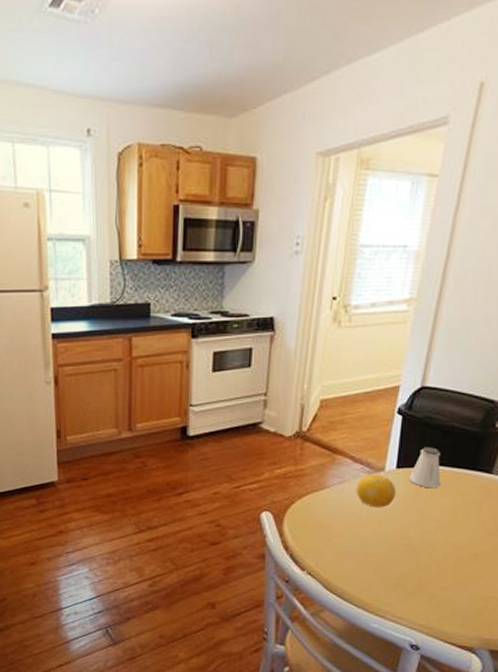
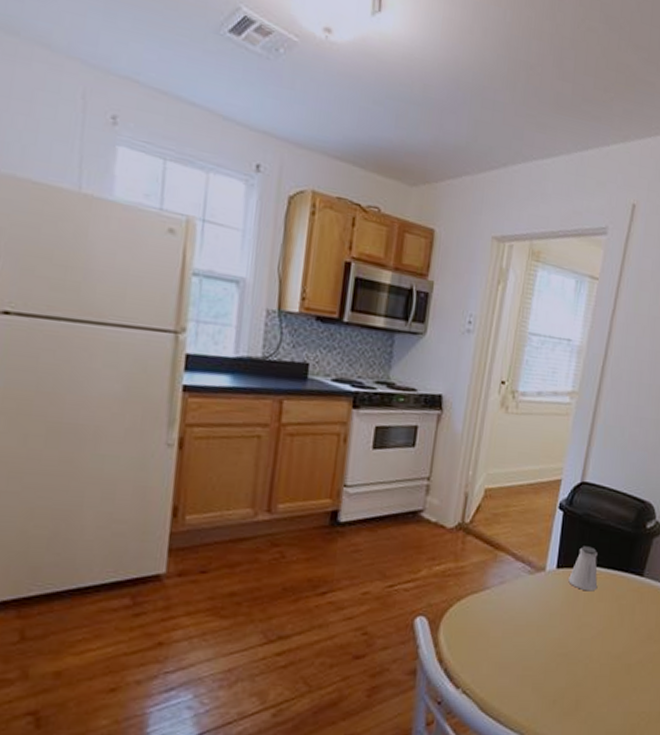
fruit: present [356,474,397,508] -> none [517,574,556,613]

